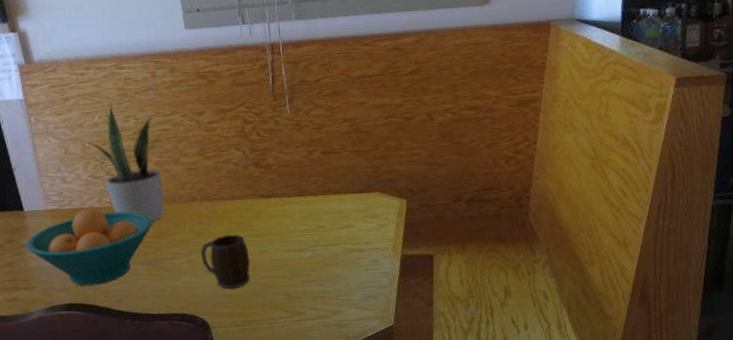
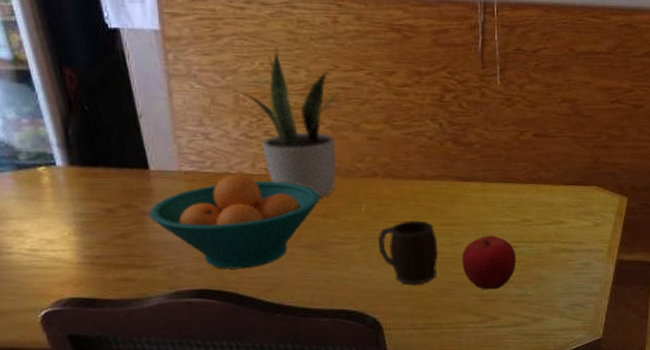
fruit: none [269,242,316,289] -> present [462,235,517,290]

